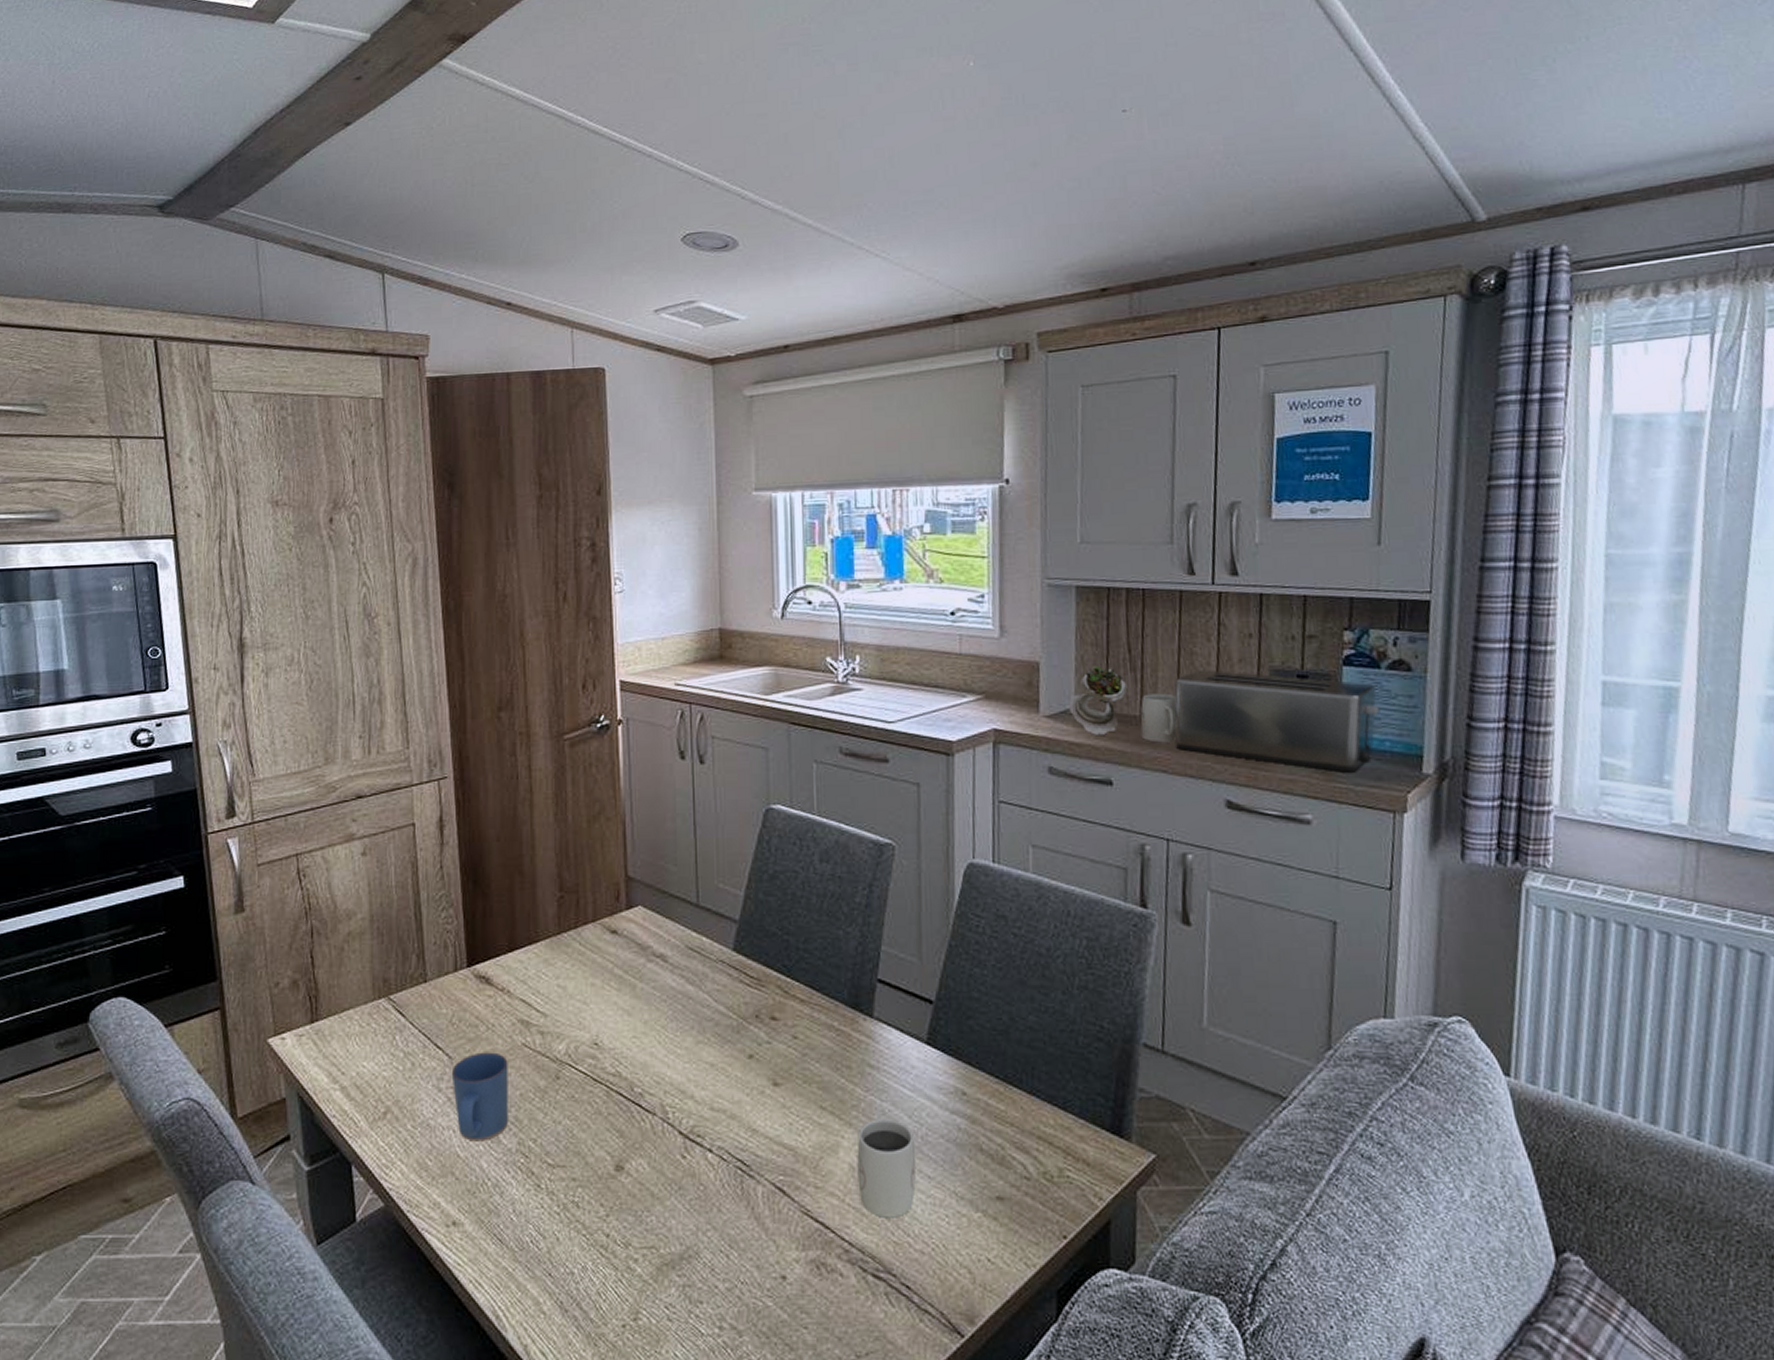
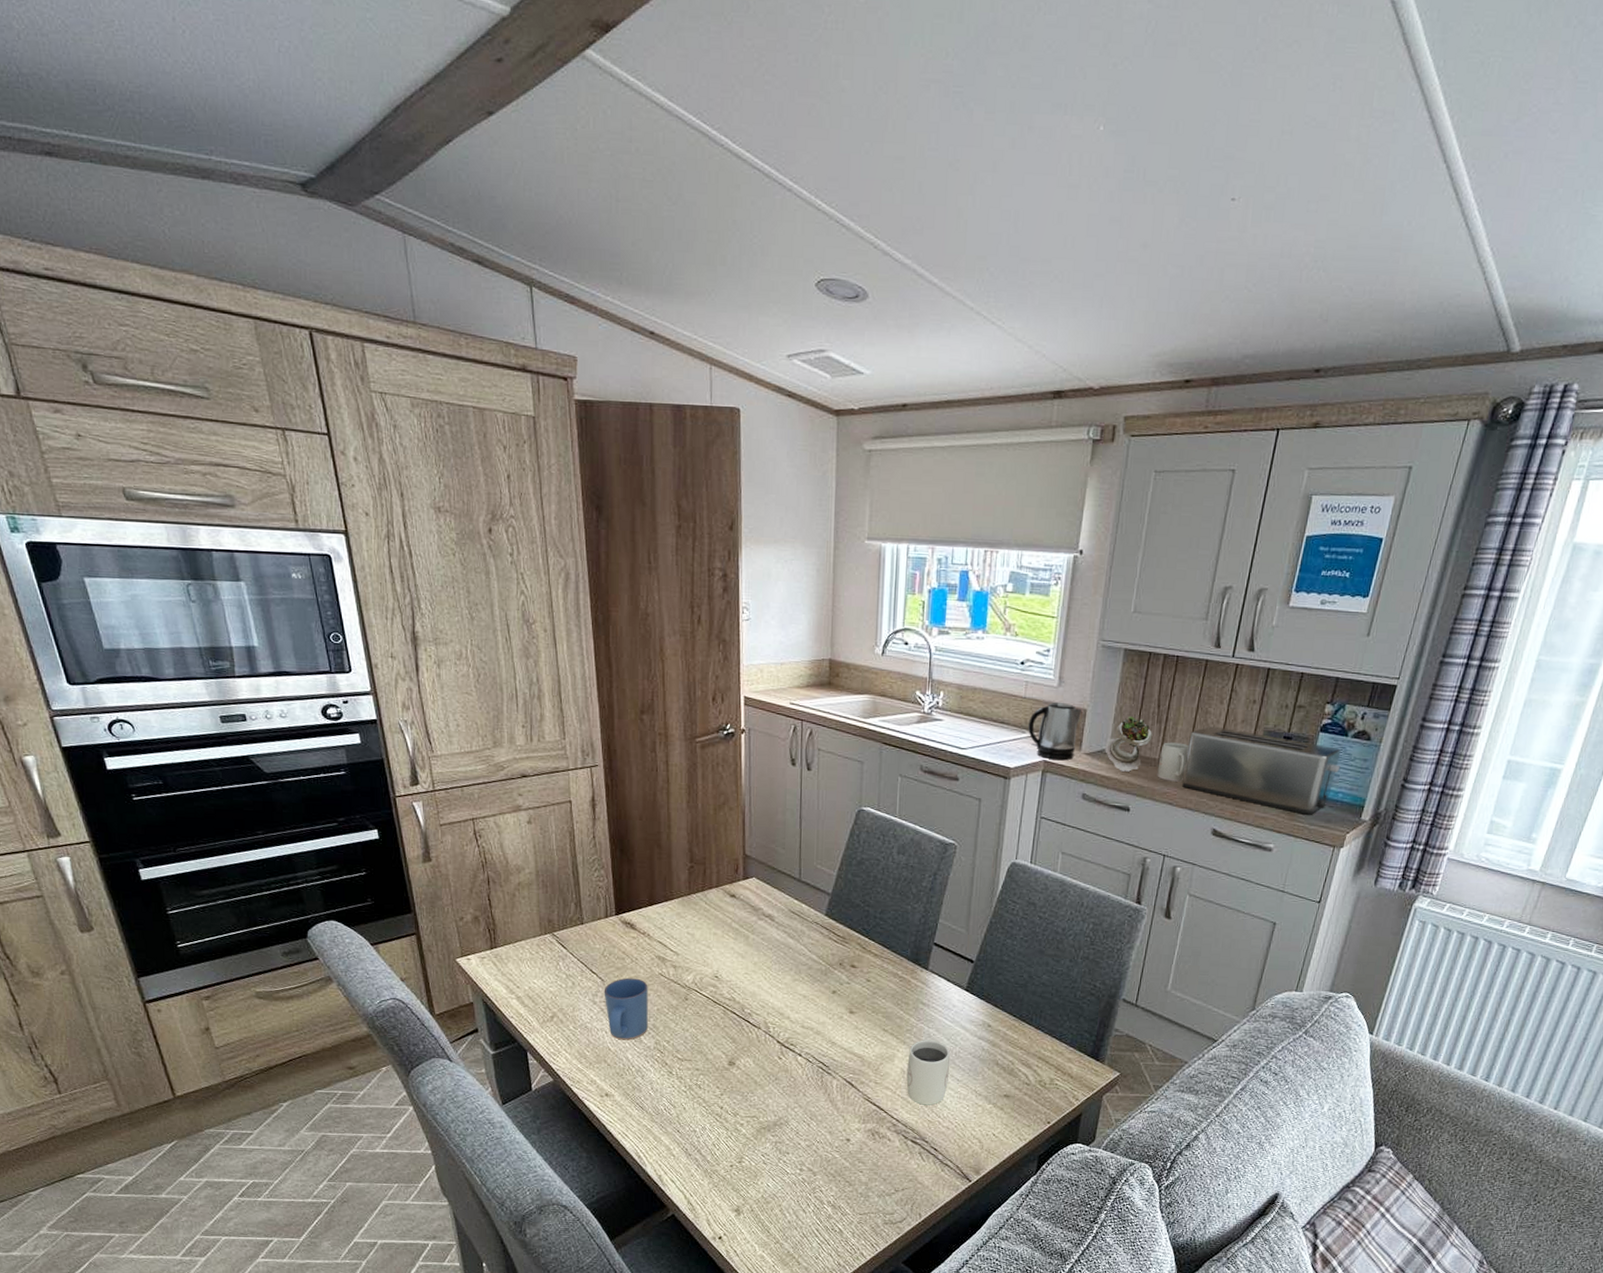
kettle: none [968,655,1033,726] -> present [1028,701,1081,760]

